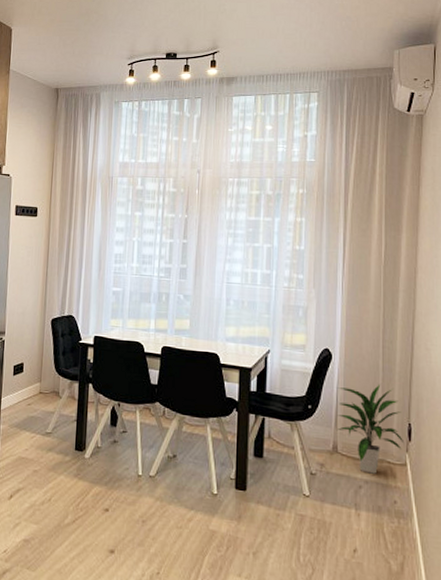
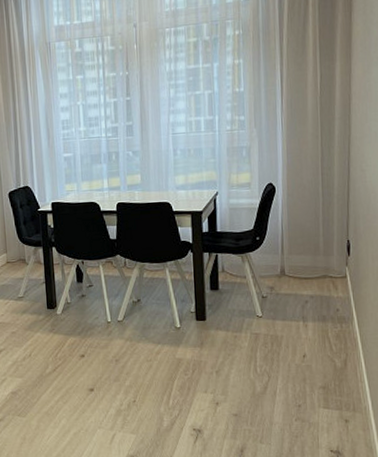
indoor plant: present [336,384,405,474] -> none [281,208,344,289]

